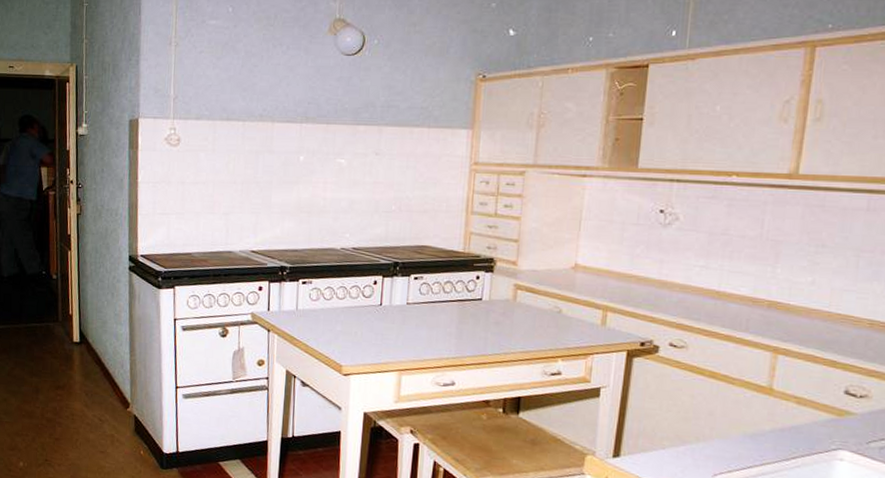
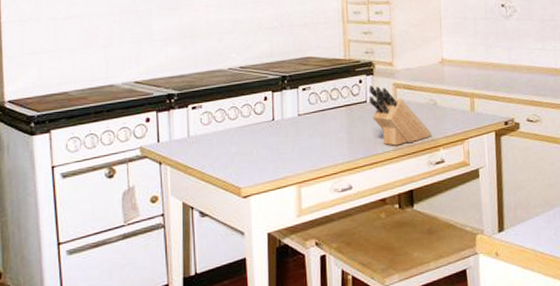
knife block: none [485,283,551,350] -> present [368,85,432,146]

